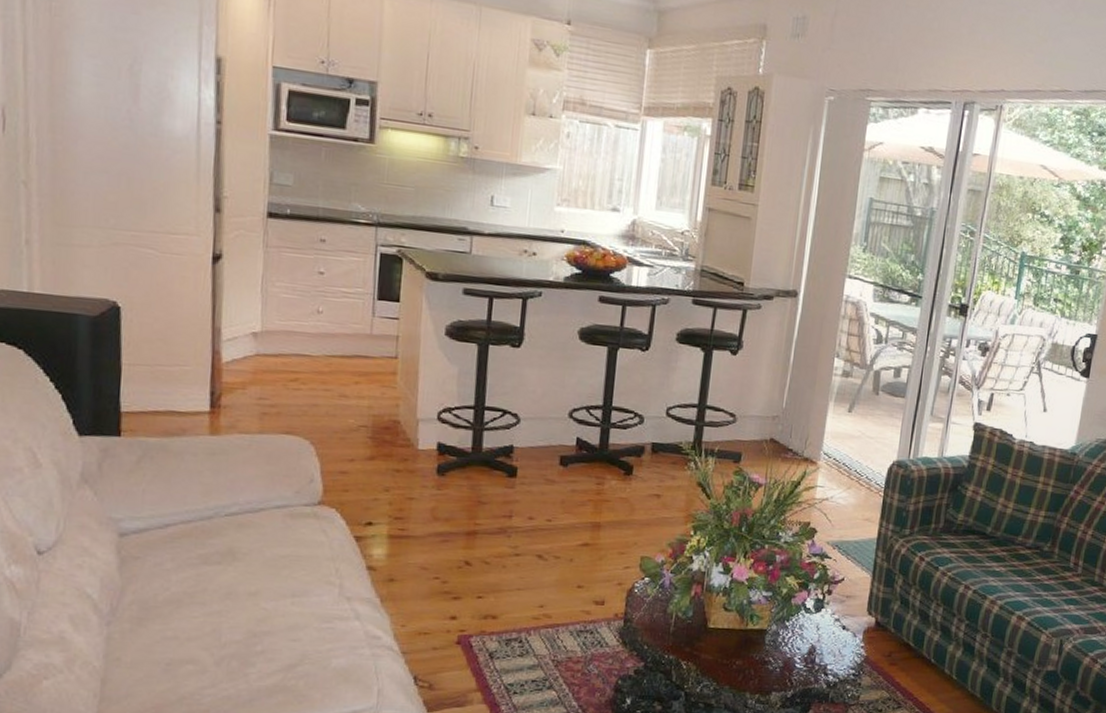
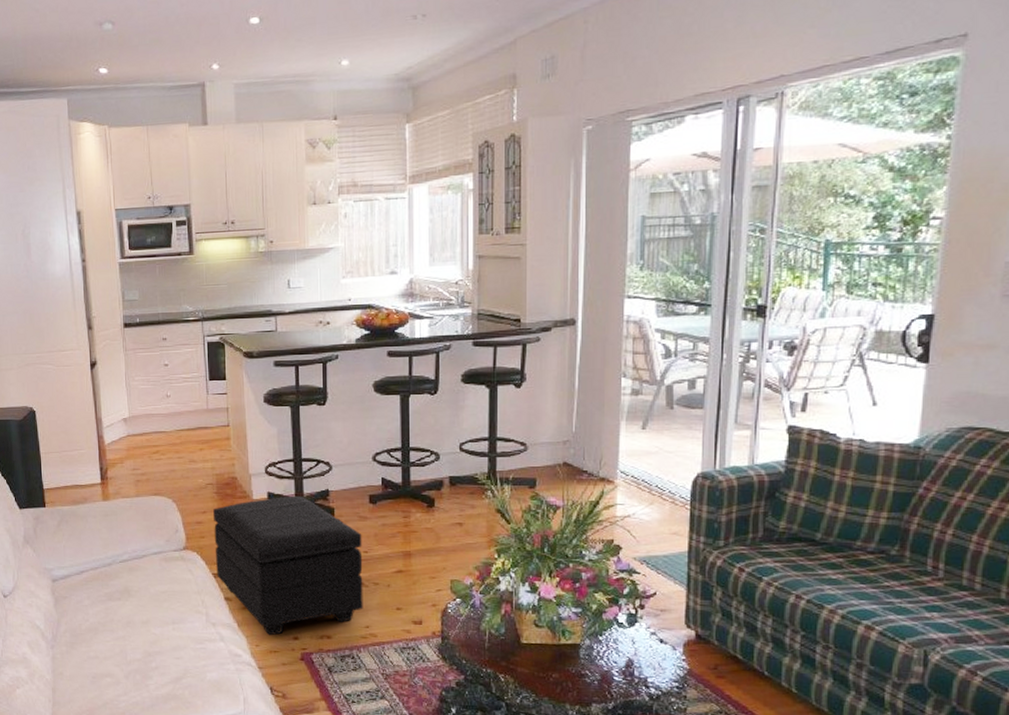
footstool: none [359,449,547,614] -> present [213,497,363,636]

